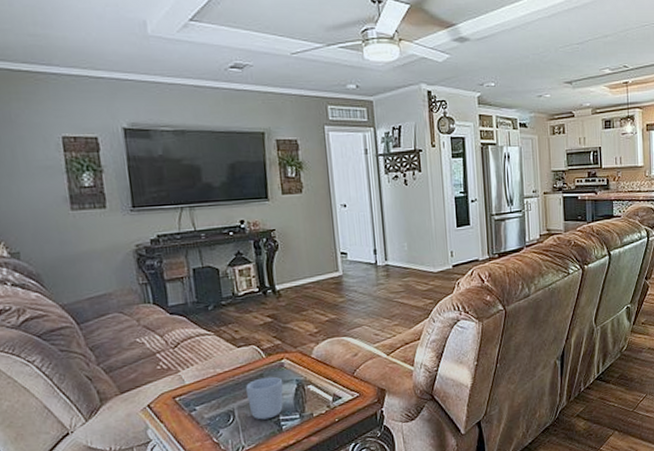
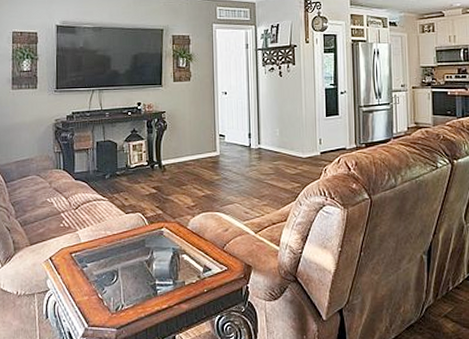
mug: present [245,376,284,420] -> none [129,243,161,282]

